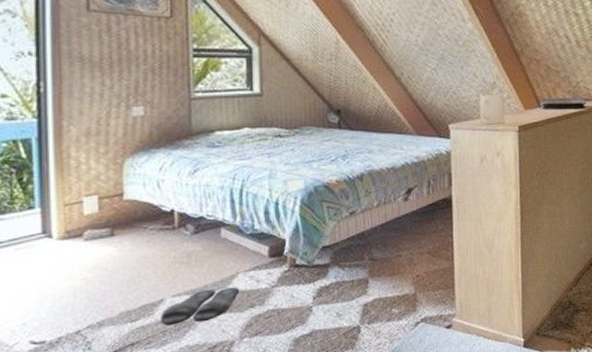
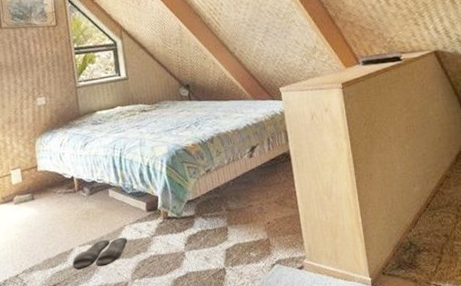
mug: present [479,94,506,125] -> none [303,56,329,85]

